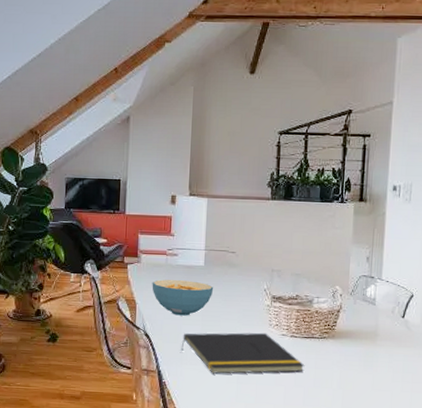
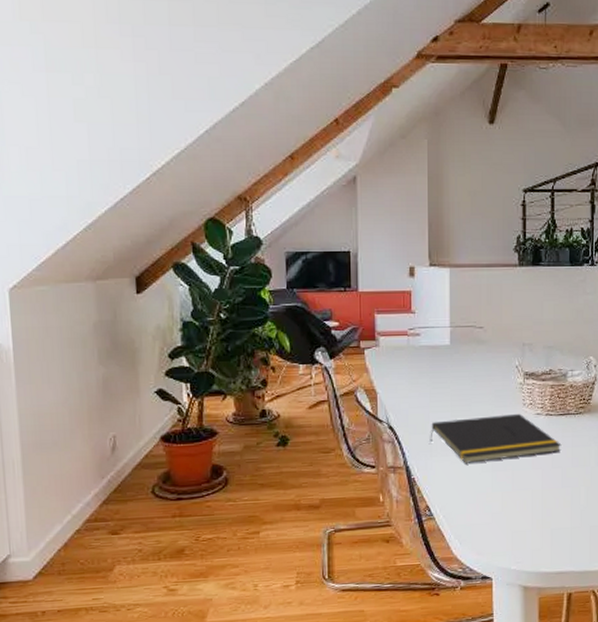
cereal bowl: present [152,279,214,316] -> none [393,362,462,403]

